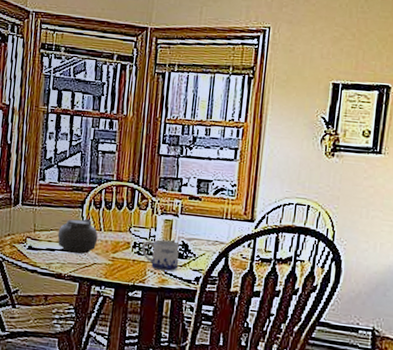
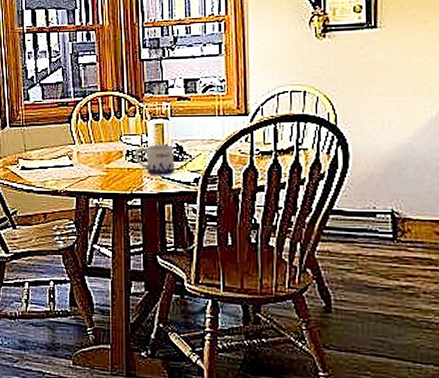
teapot: present [56,218,98,254] -> none [46,132,90,169]

